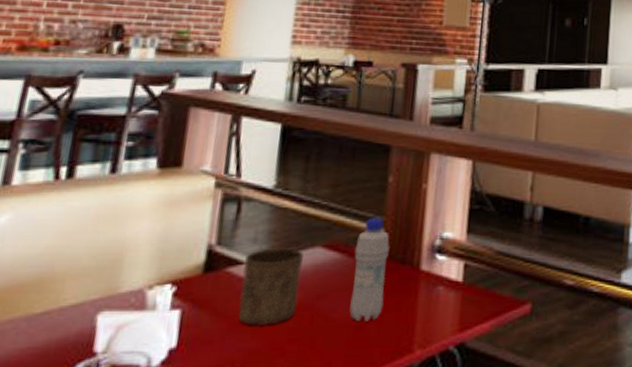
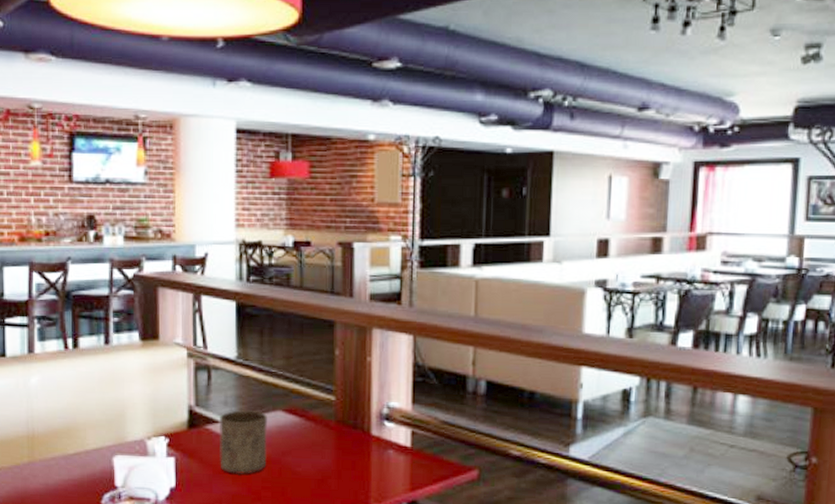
bottle: present [349,218,390,322] -> none [311,387,341,477]

